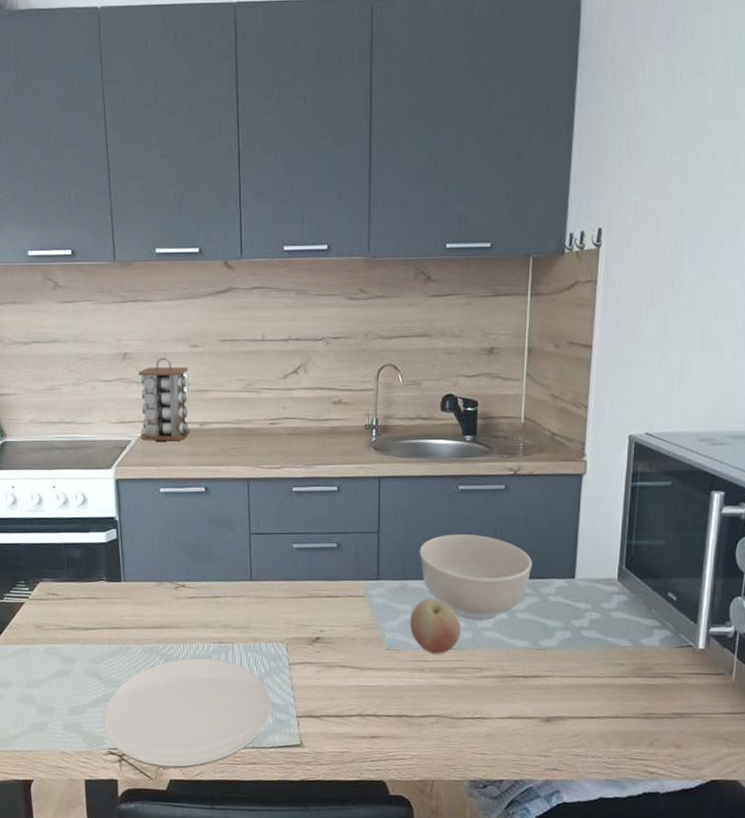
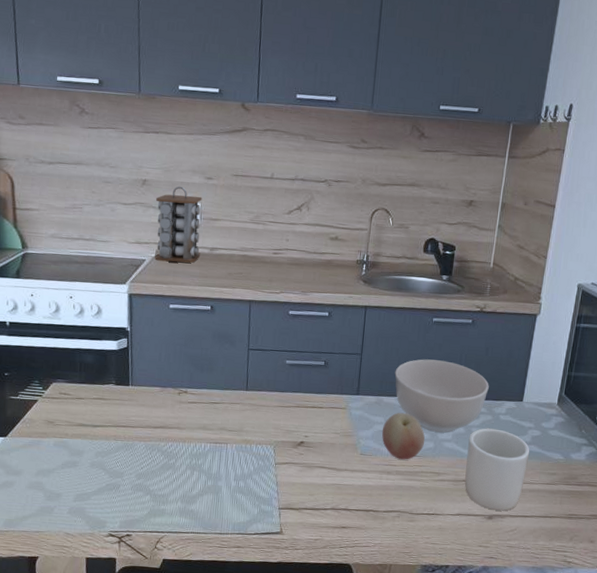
plate: present [103,658,271,769] -> none [105,455,258,550]
mug: none [513,611,590,712] -> present [464,427,530,511]

